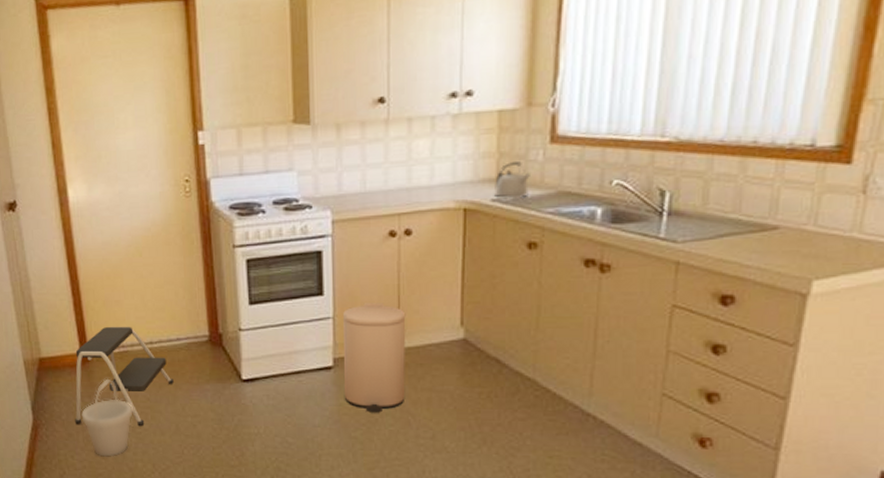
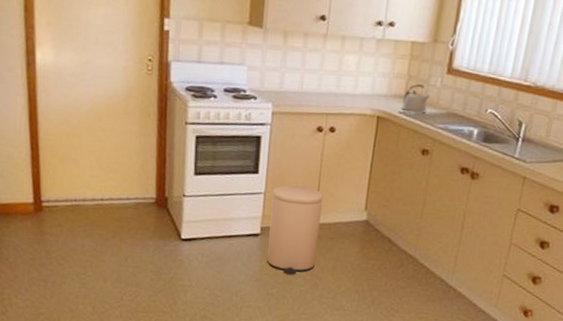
step stool: present [75,326,174,427] -> none [22,181,120,273]
bucket: present [81,378,132,457] -> none [29,227,78,299]

